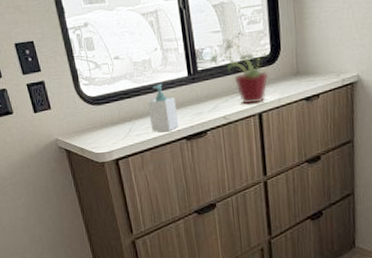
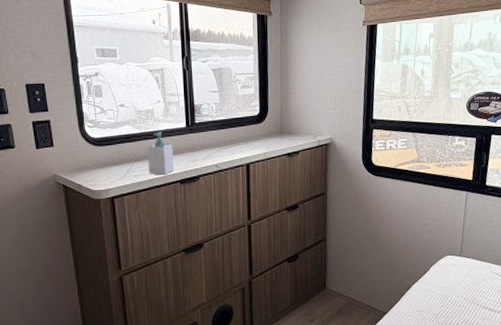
potted plant: present [209,30,271,105] -> none [206,92,260,156]

